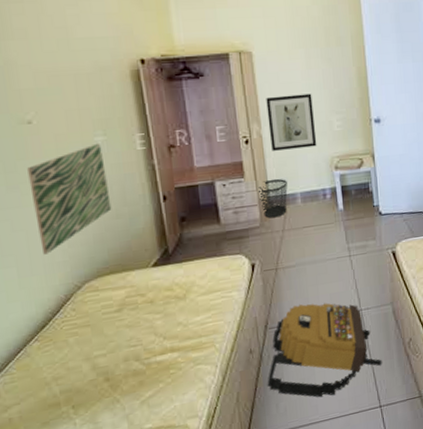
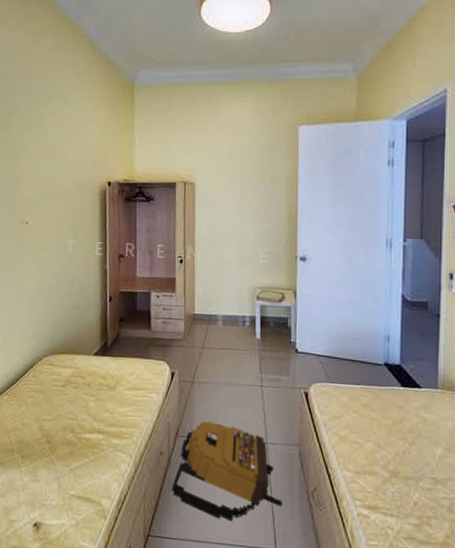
wall art: present [27,143,112,255] -> none [20,245,72,327]
wastebasket: present [259,178,288,219] -> none [186,298,211,334]
wall art: present [266,93,317,151] -> none [201,224,243,275]

